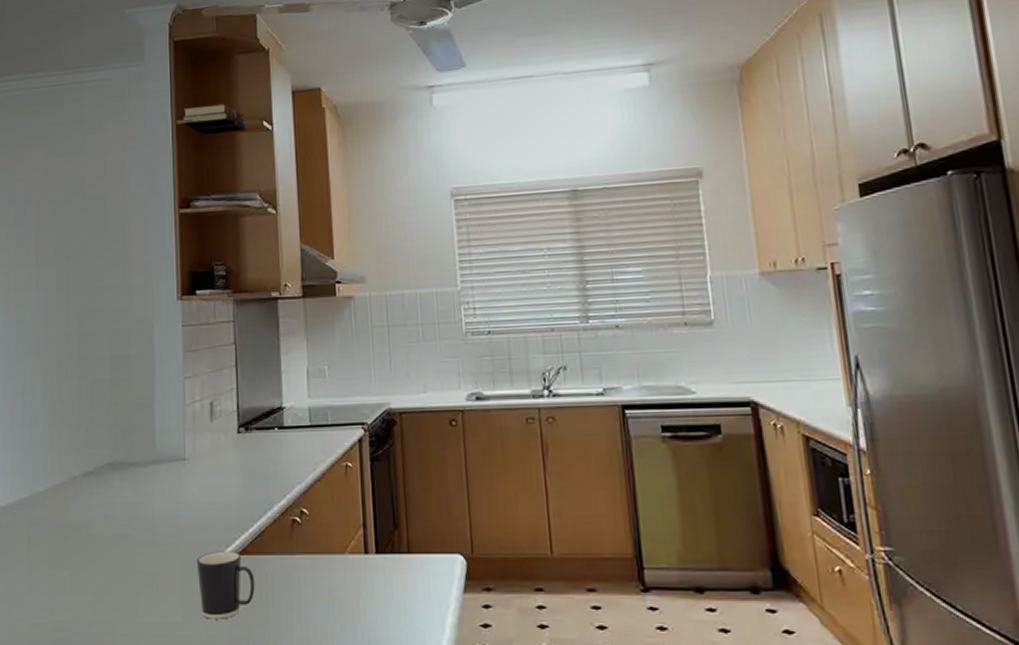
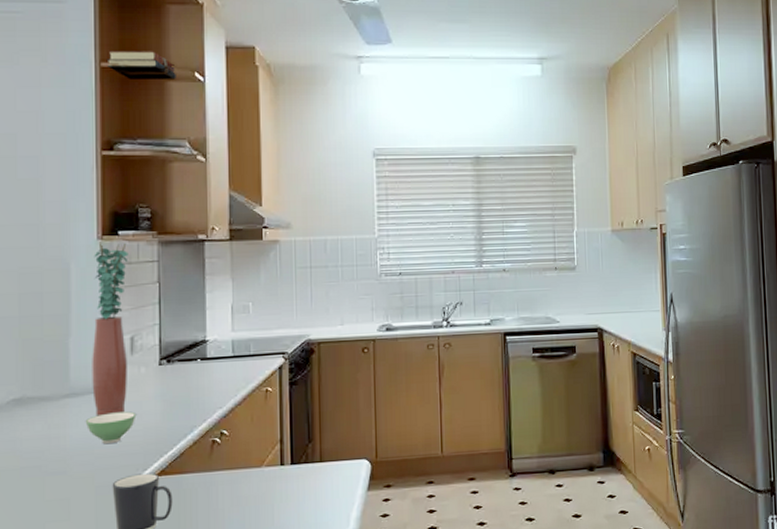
bowl: none [170,482,218,516] -> present [85,411,137,445]
vase: none [174,302,208,486] -> present [92,241,129,417]

